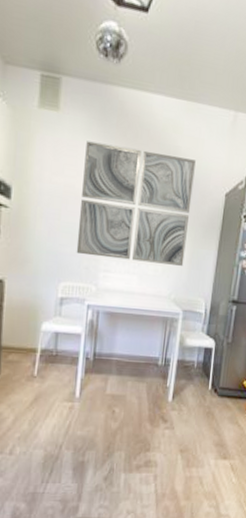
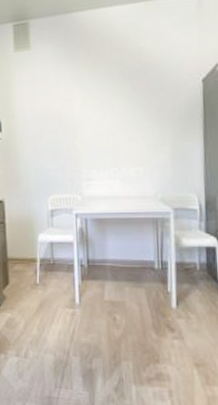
wall art: present [76,141,196,266] -> none [56,55,166,168]

